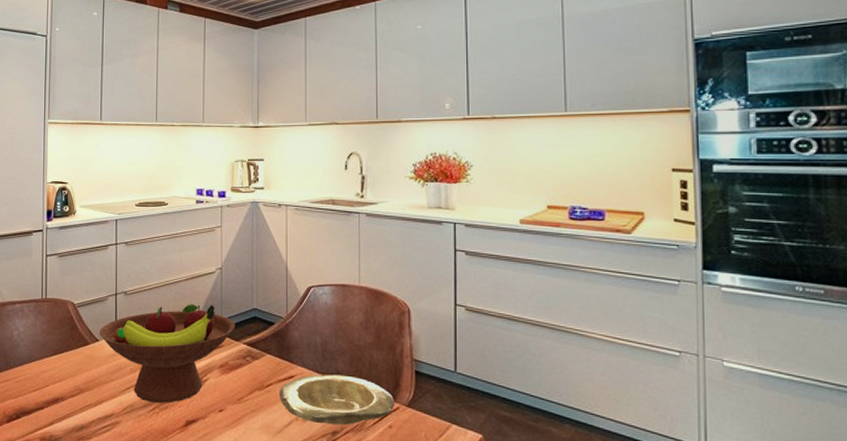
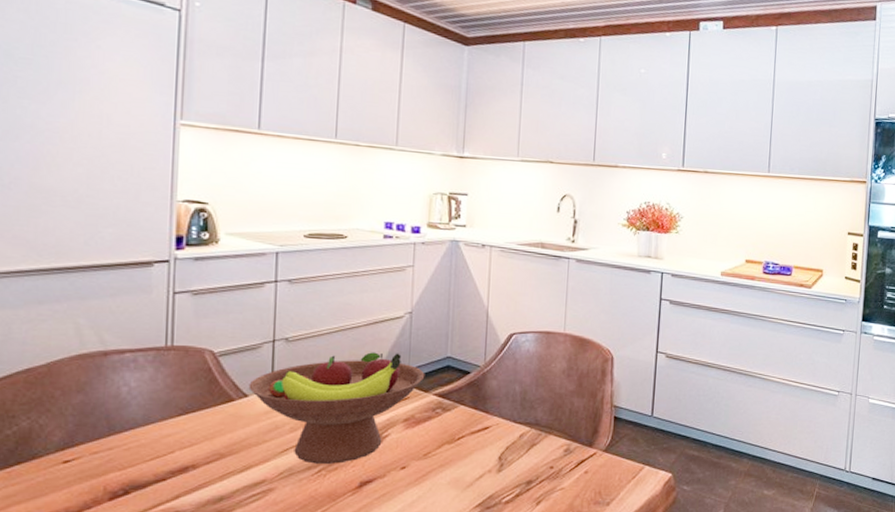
plate: present [280,374,395,426] -> none [472,423,593,474]

